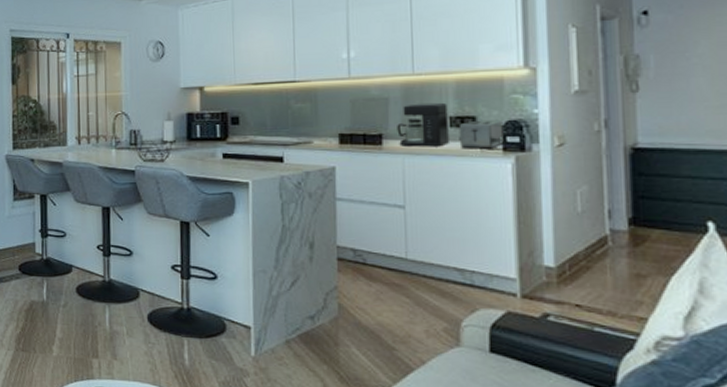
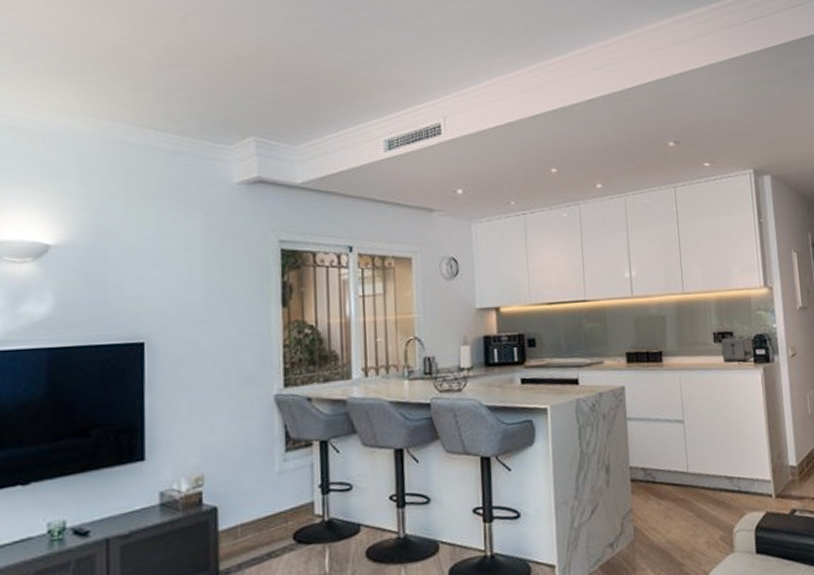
coffee maker: present [397,102,449,147] -> none [673,319,714,363]

